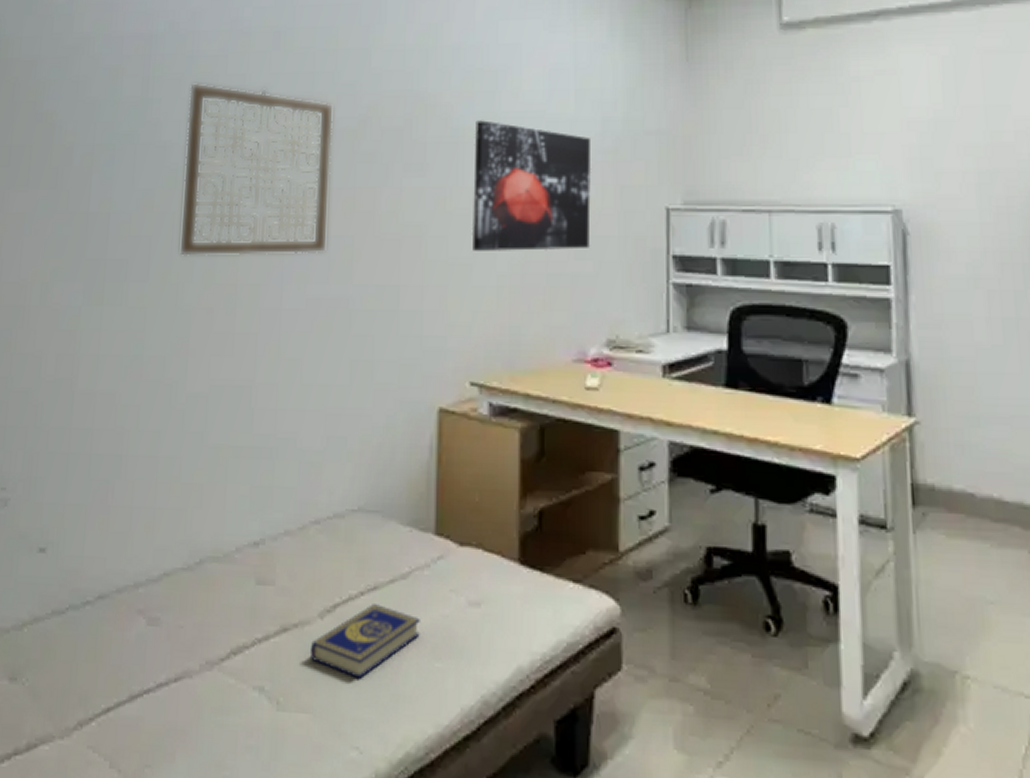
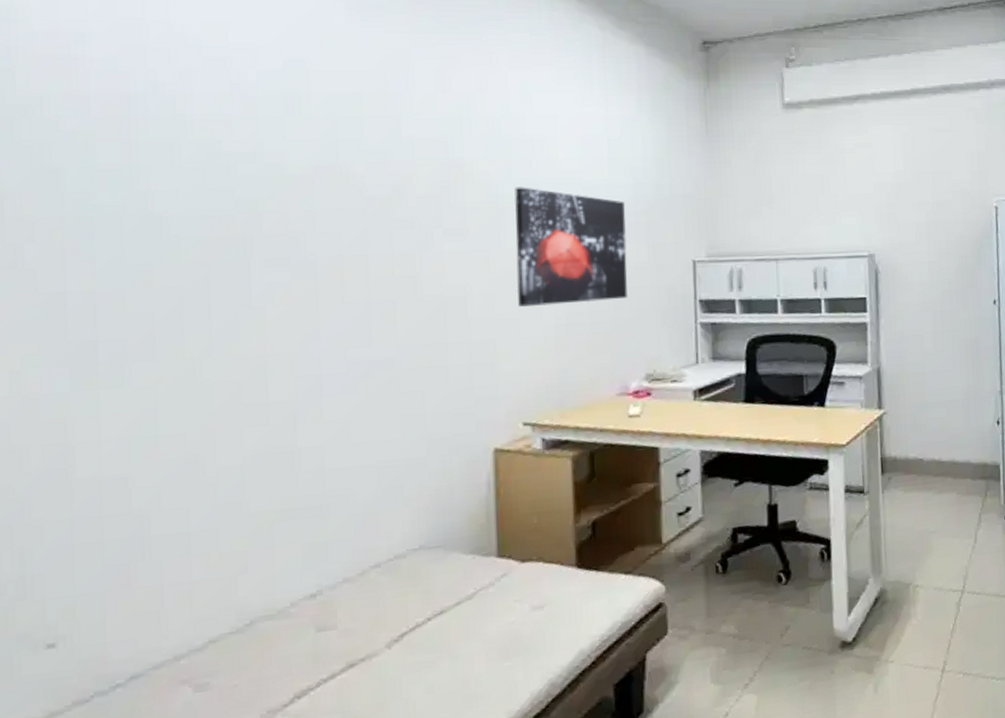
wall art: present [178,82,335,256] -> none [186,148,368,331]
book: present [309,604,420,679] -> none [379,625,488,692]

